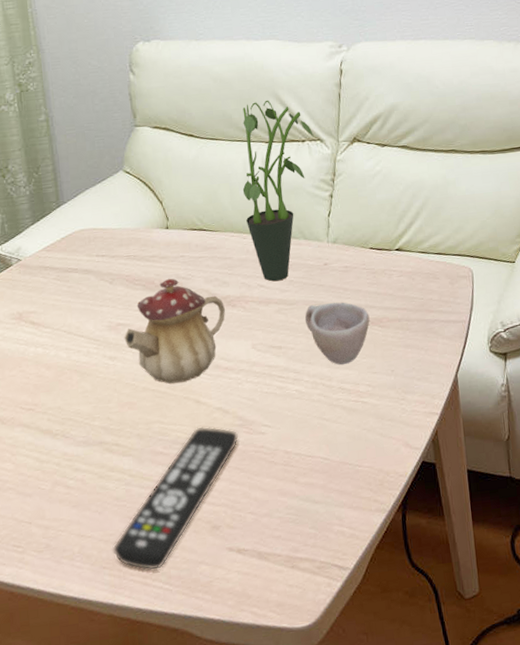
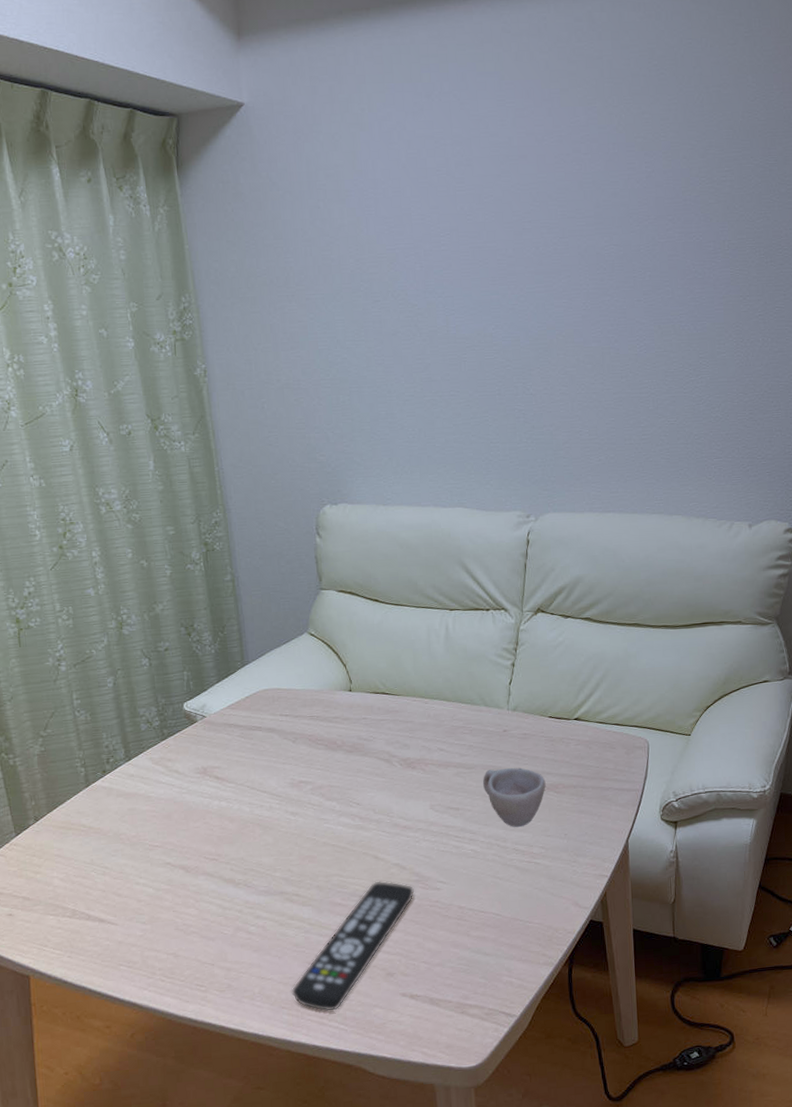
teapot: present [124,278,226,384] -> none [306,739,406,840]
potted plant: present [242,100,314,282] -> none [425,567,498,746]

